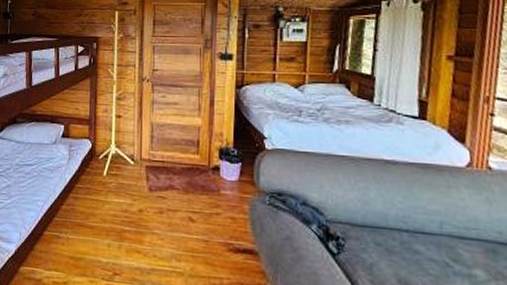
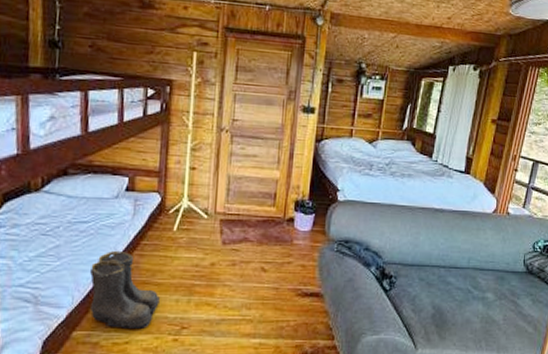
boots: none [34,192,93,271] -> present [90,250,160,329]

